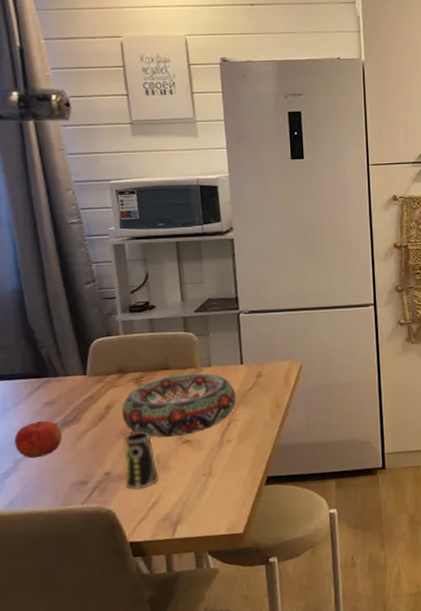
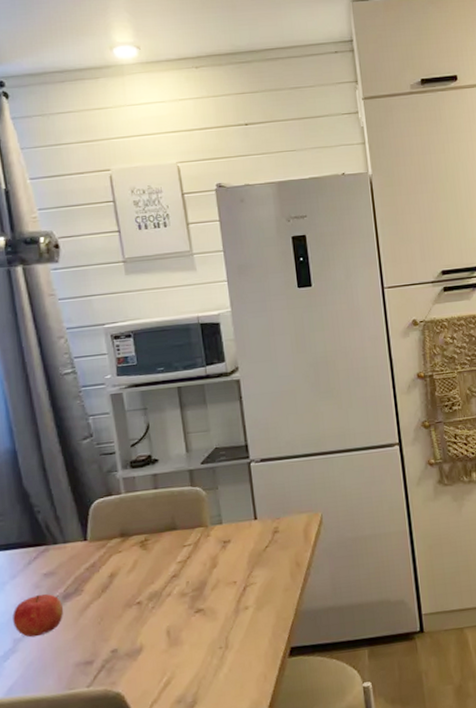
decorative bowl: present [122,373,236,438] -> none [127,532,252,608]
cup: present [124,431,160,490] -> none [131,601,171,669]

